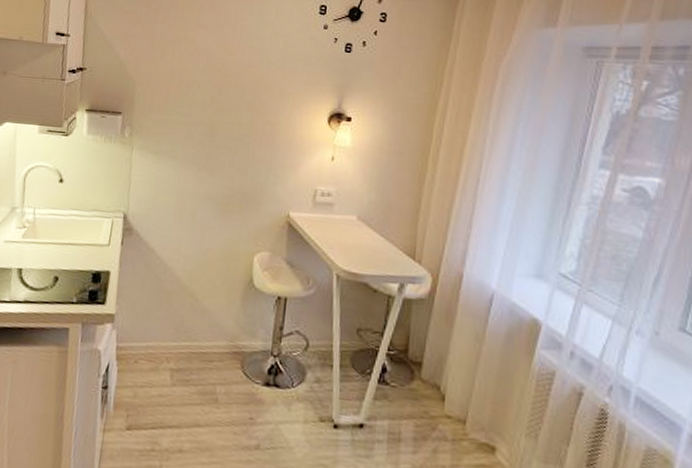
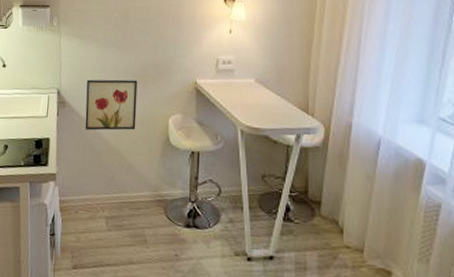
wall art: none [153,204,221,268] -> present [85,79,138,131]

